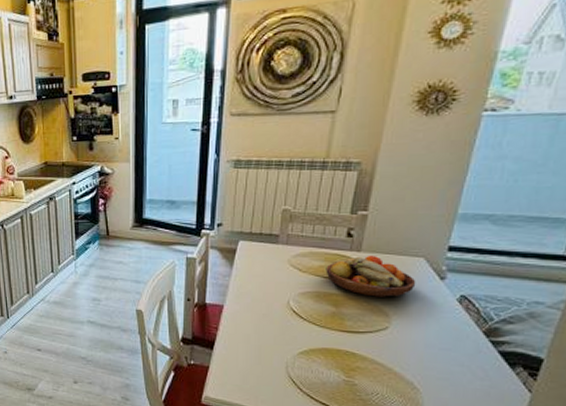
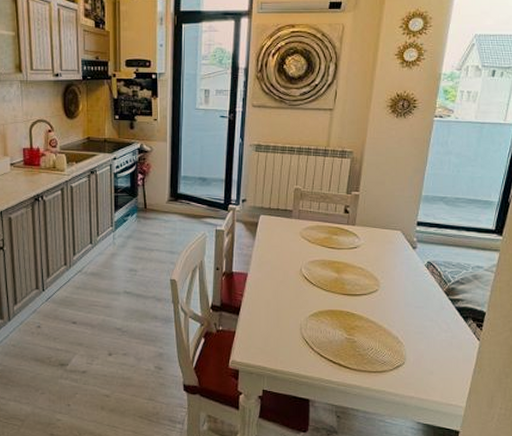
fruit bowl: present [326,255,416,297] -> none [329,228,396,264]

